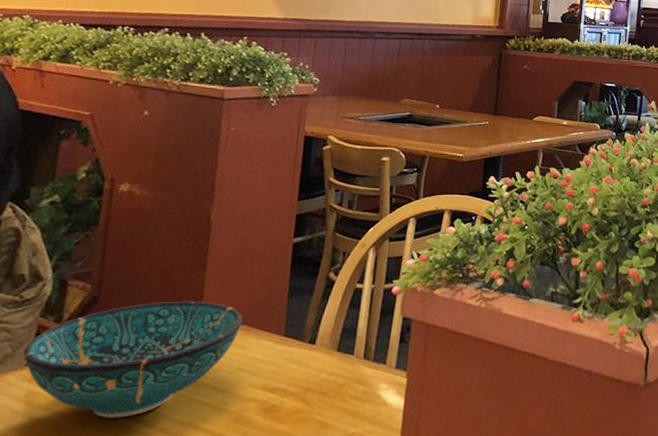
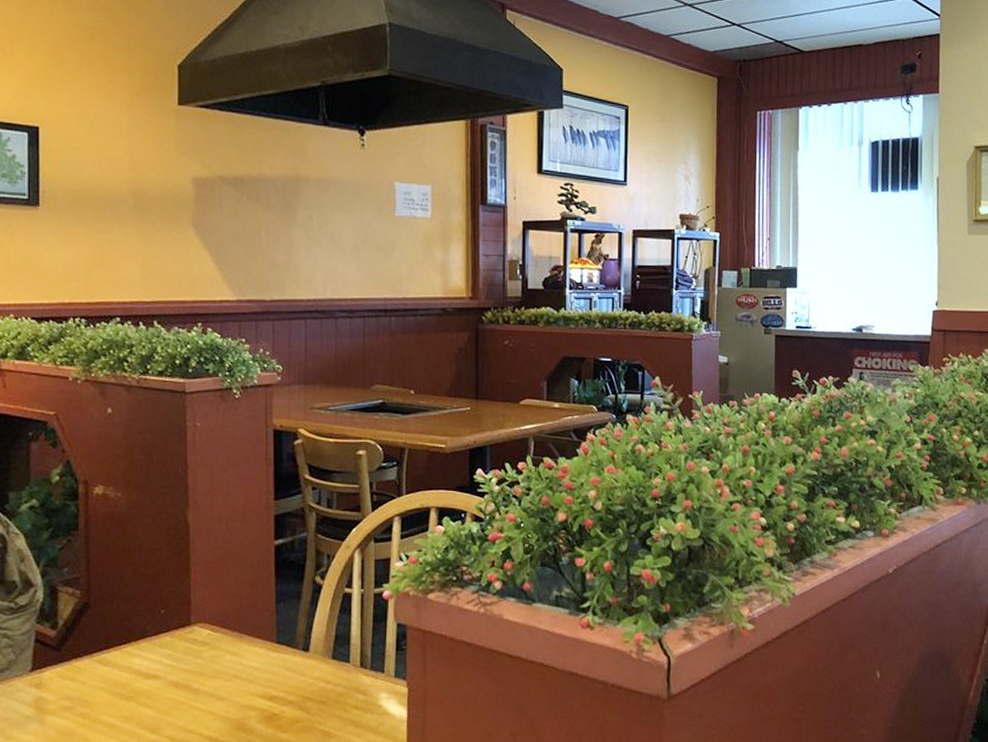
decorative bowl: present [23,301,243,418] -> none [25,607,234,724]

